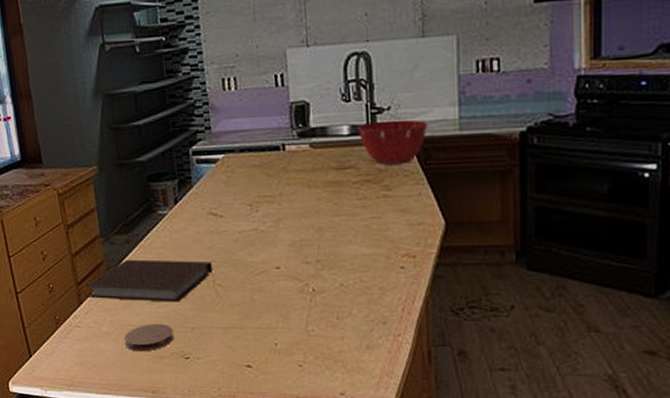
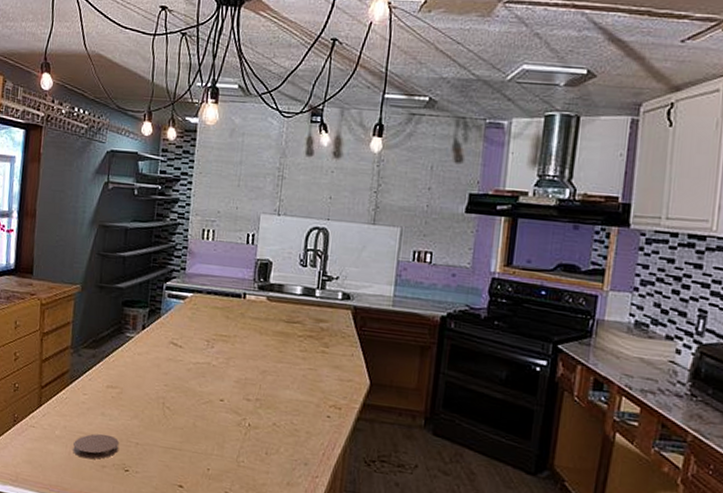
notebook: present [86,259,212,303] -> none [47,372,165,418]
mixing bowl: present [357,119,428,165] -> none [308,287,367,327]

